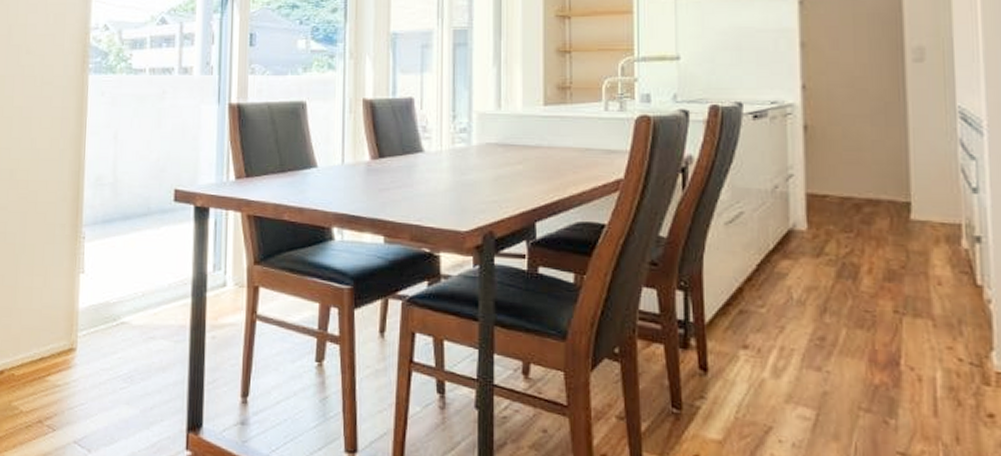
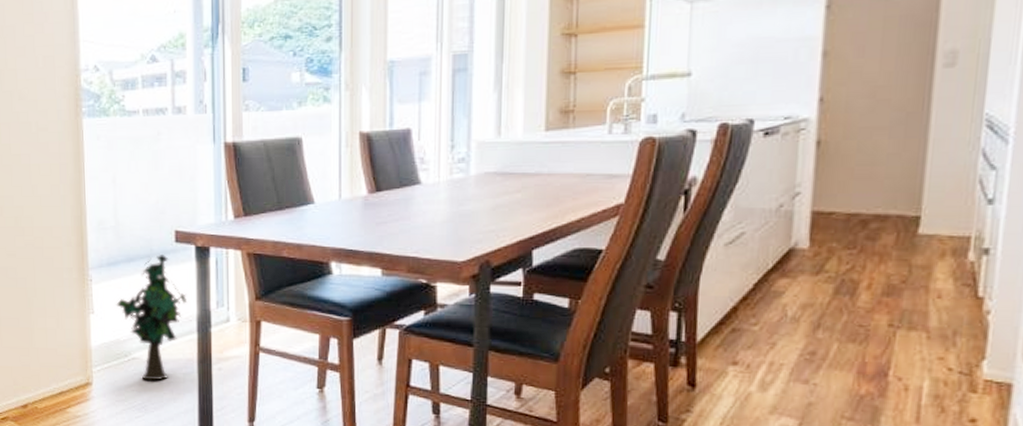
decorative plant: none [108,212,184,348] -> present [116,253,188,381]

